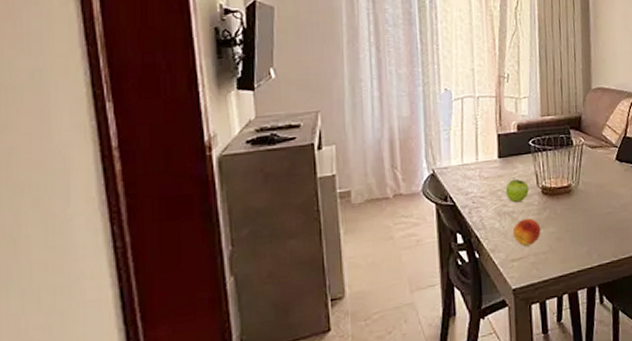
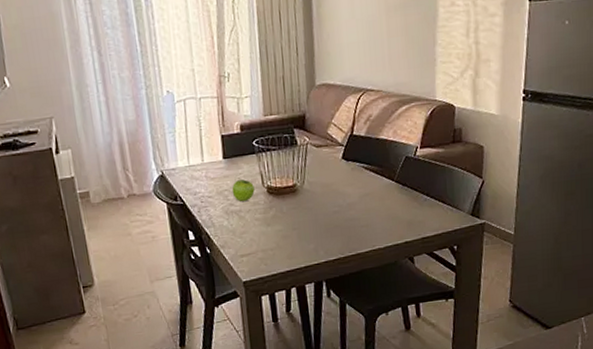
fruit: present [512,218,541,246] -> none [240,216,268,243]

